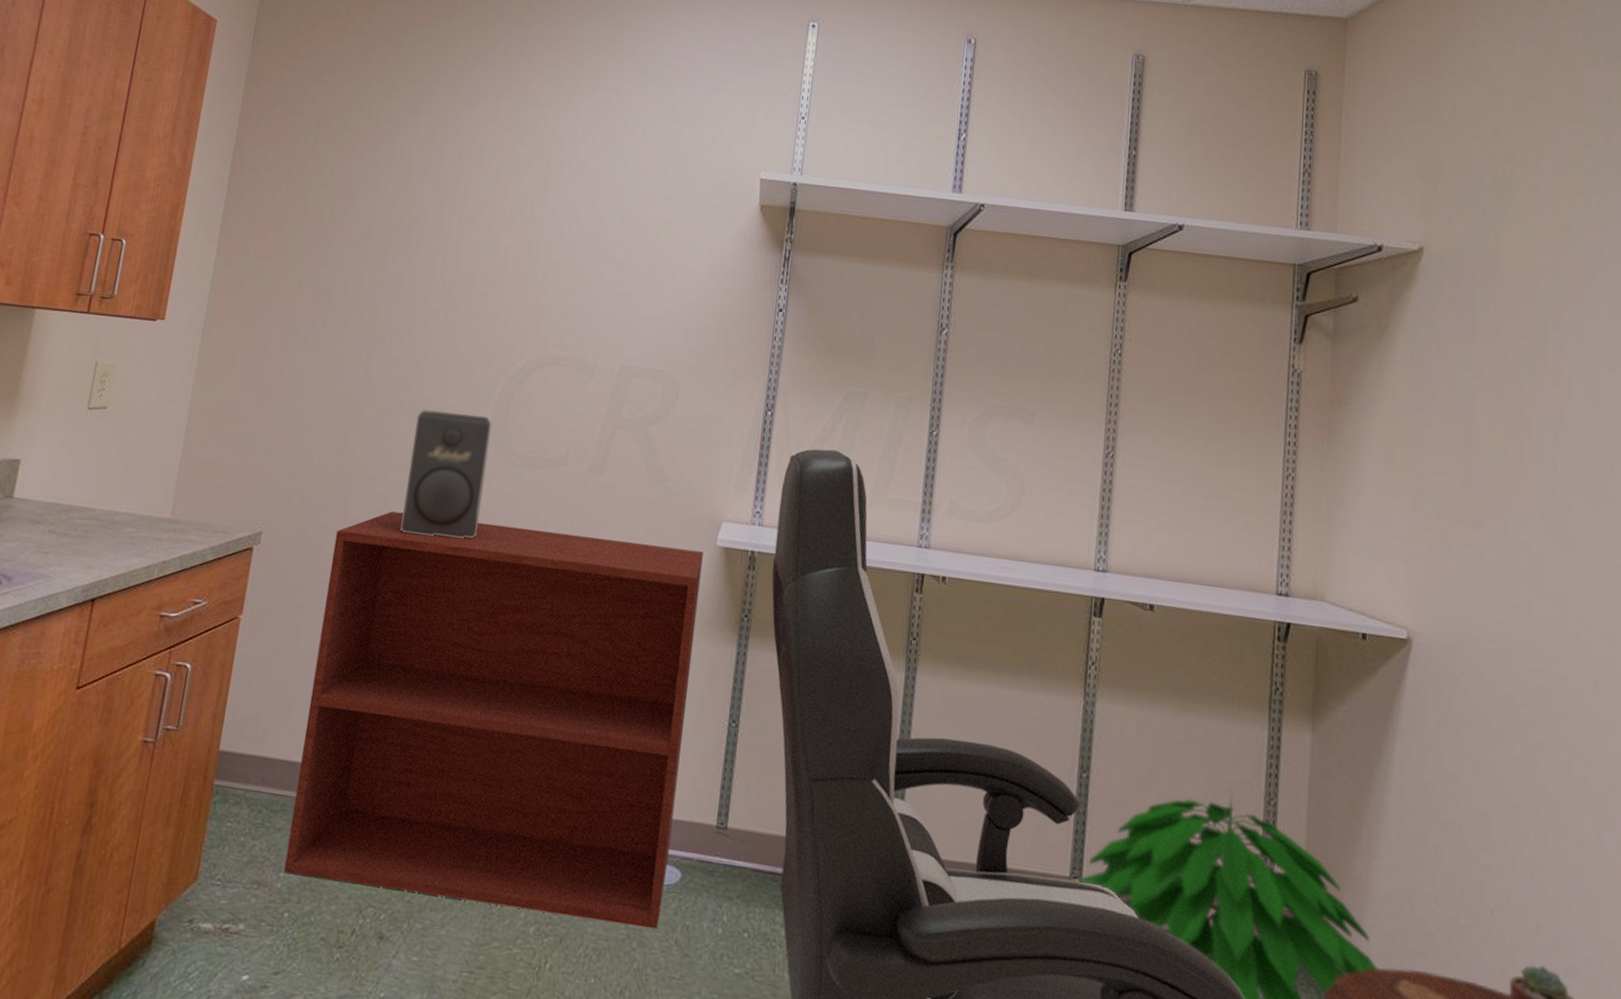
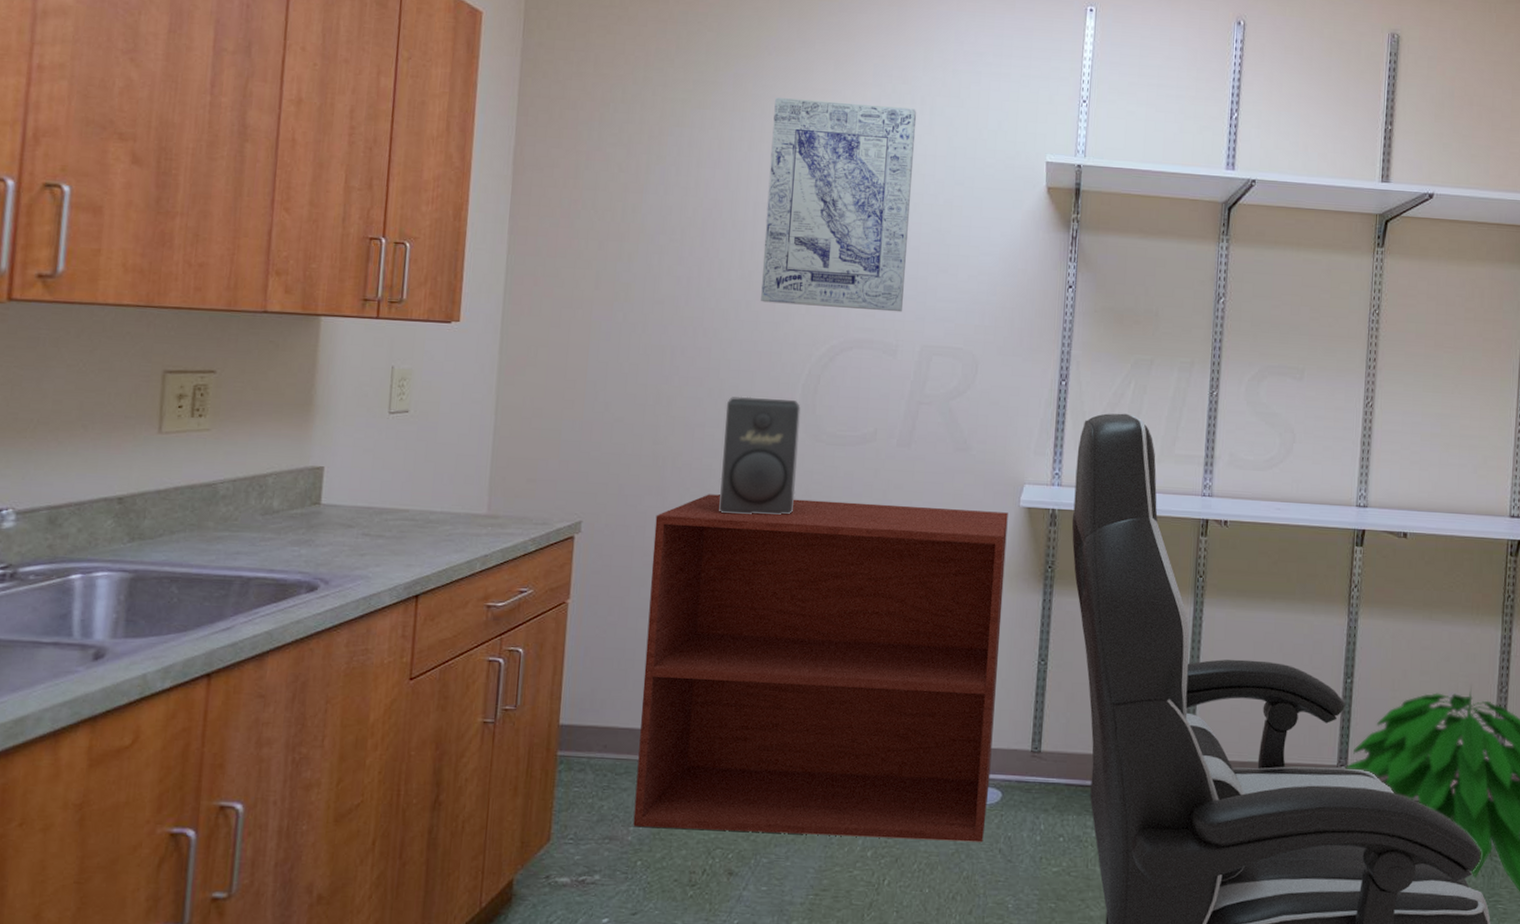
wall art: none [460,107,630,330] -> present [761,97,917,312]

